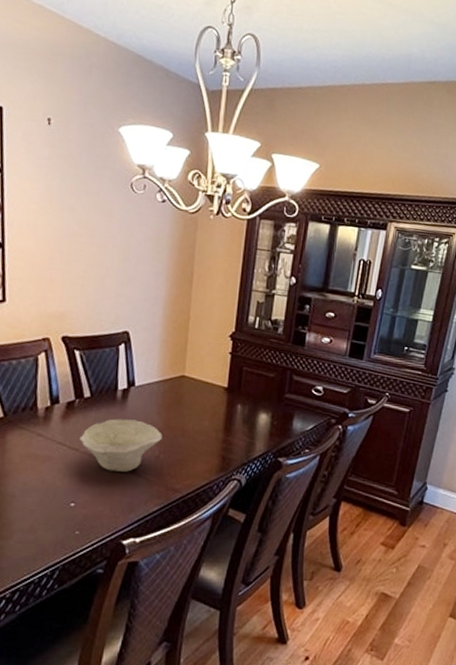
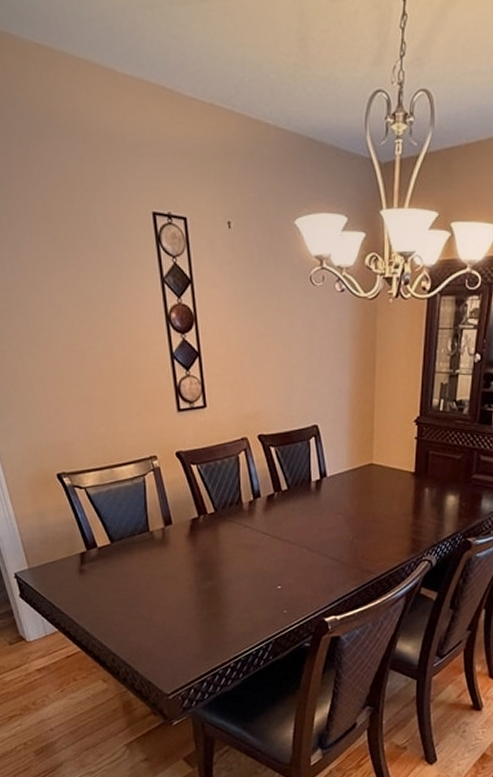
bowl: present [79,418,162,472] -> none [281,508,355,557]

